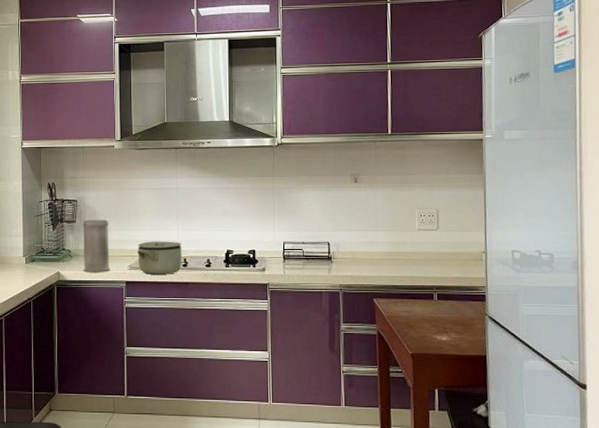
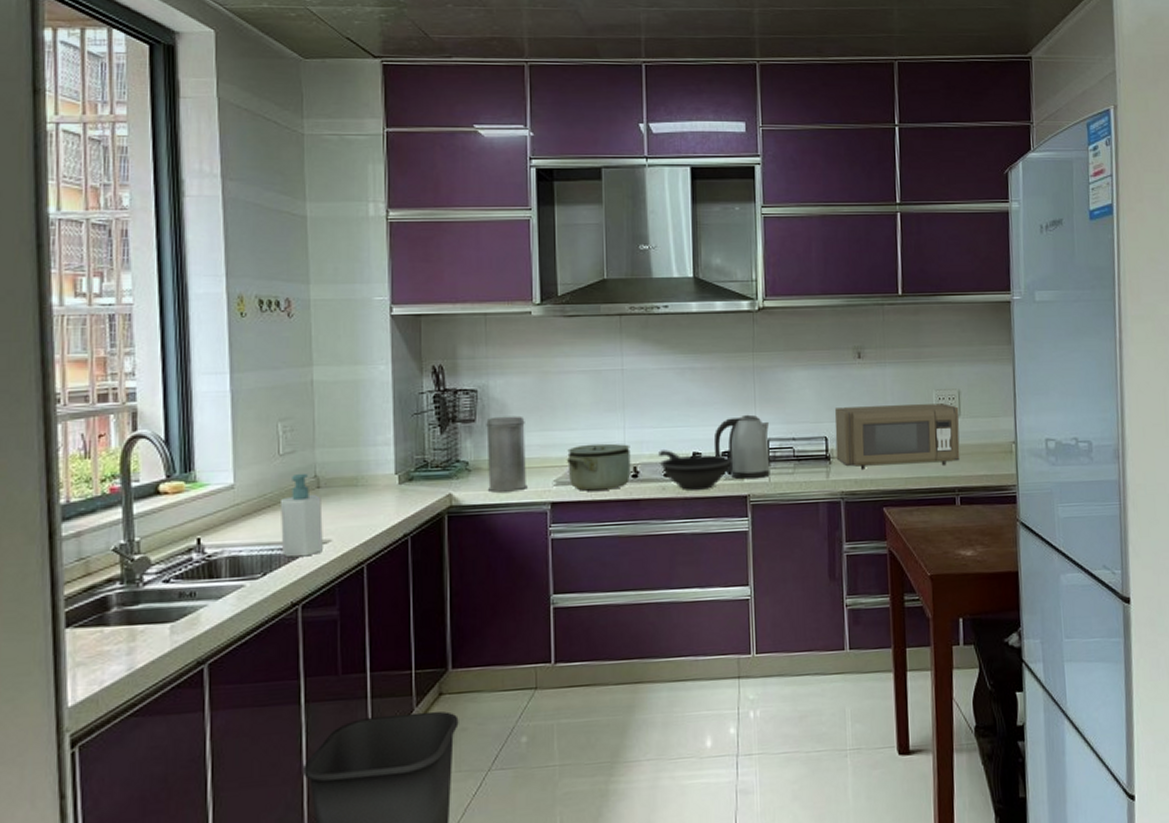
frying pan: none [202,247,256,278] -> present [658,450,732,490]
kettle: none [242,223,285,271] -> present [713,414,770,479]
microwave: none [335,219,438,269] -> present [834,403,960,471]

